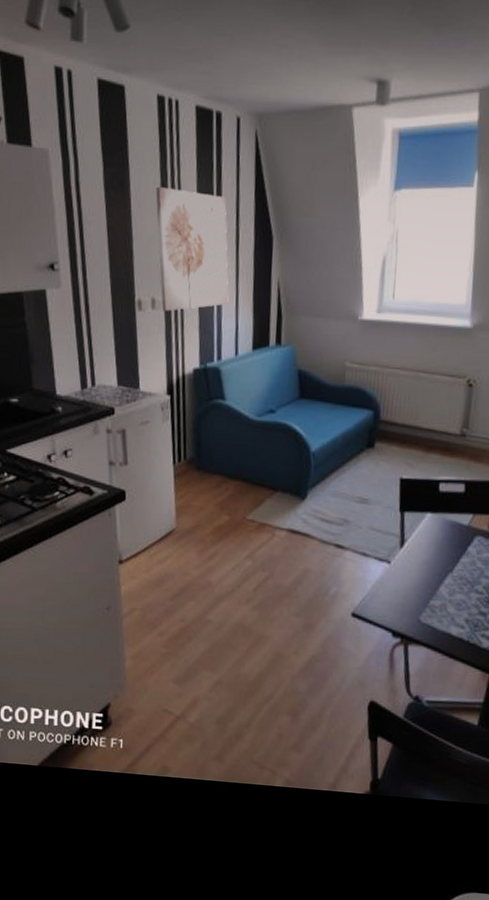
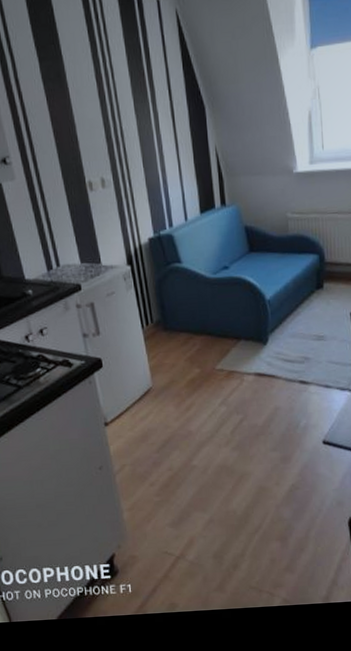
wall art: present [155,186,229,312] -> none [90,73,172,189]

